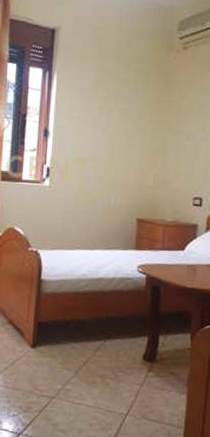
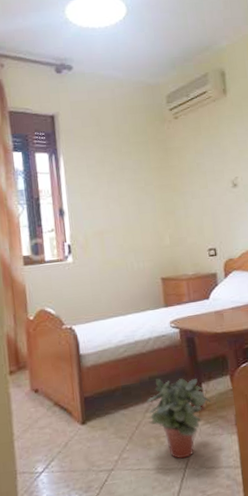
potted plant: none [97,320,166,405] -> present [146,378,212,459]

